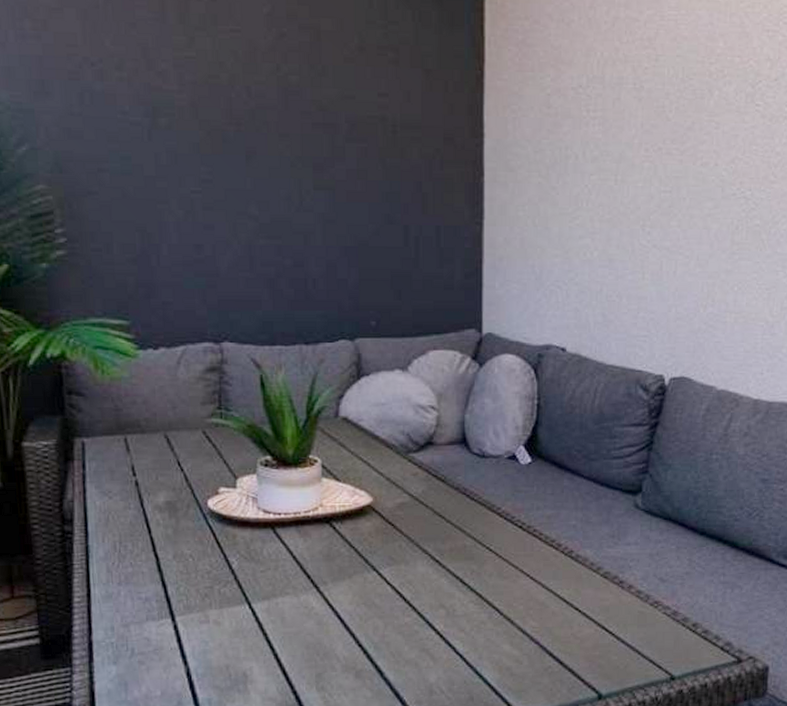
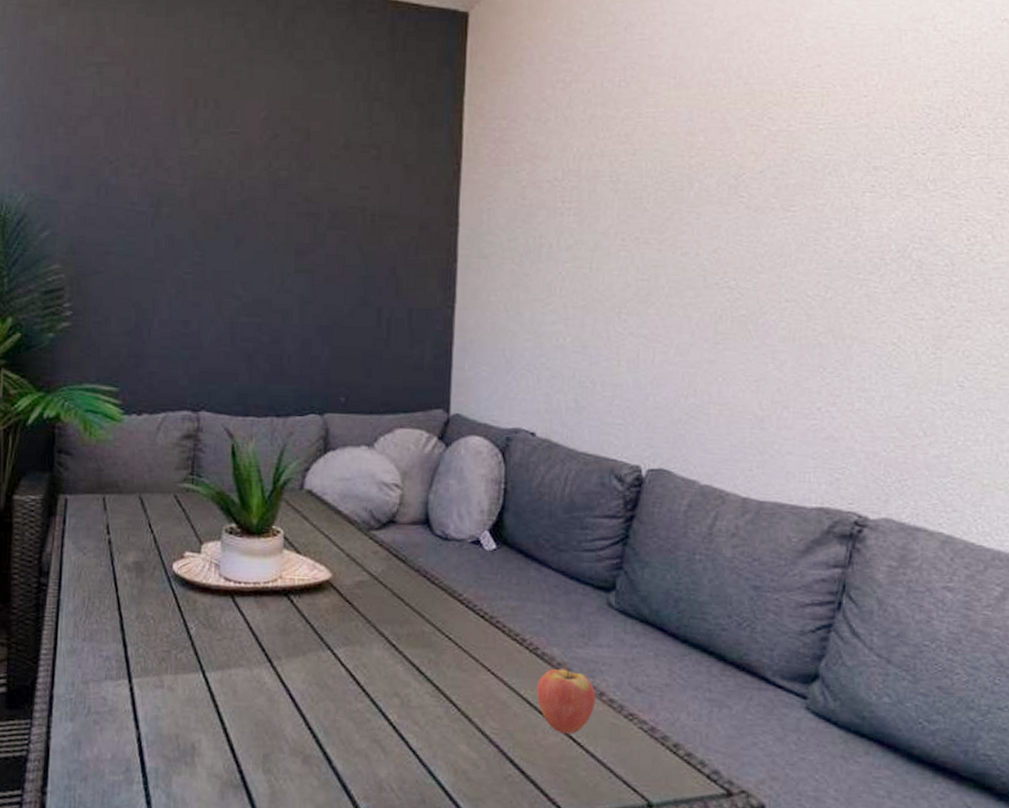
fruit: none [572,561,625,625] -> present [536,661,596,734]

